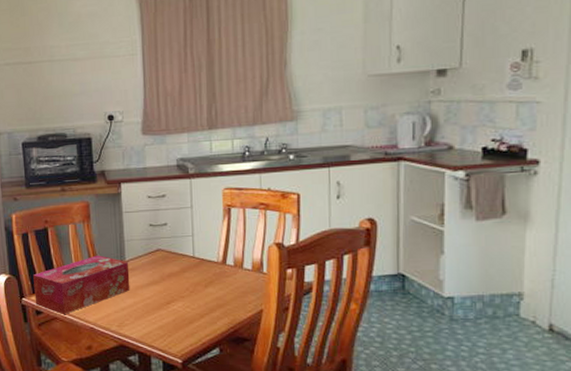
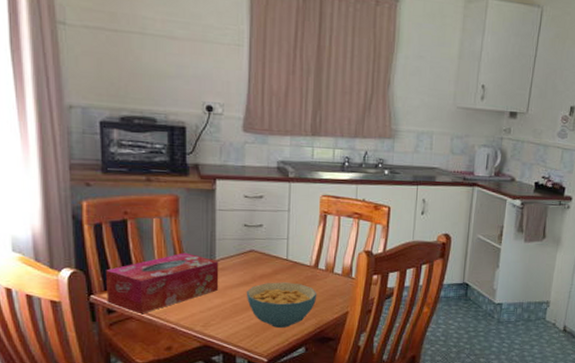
cereal bowl: none [156,280,228,327] -> present [246,282,317,328]

